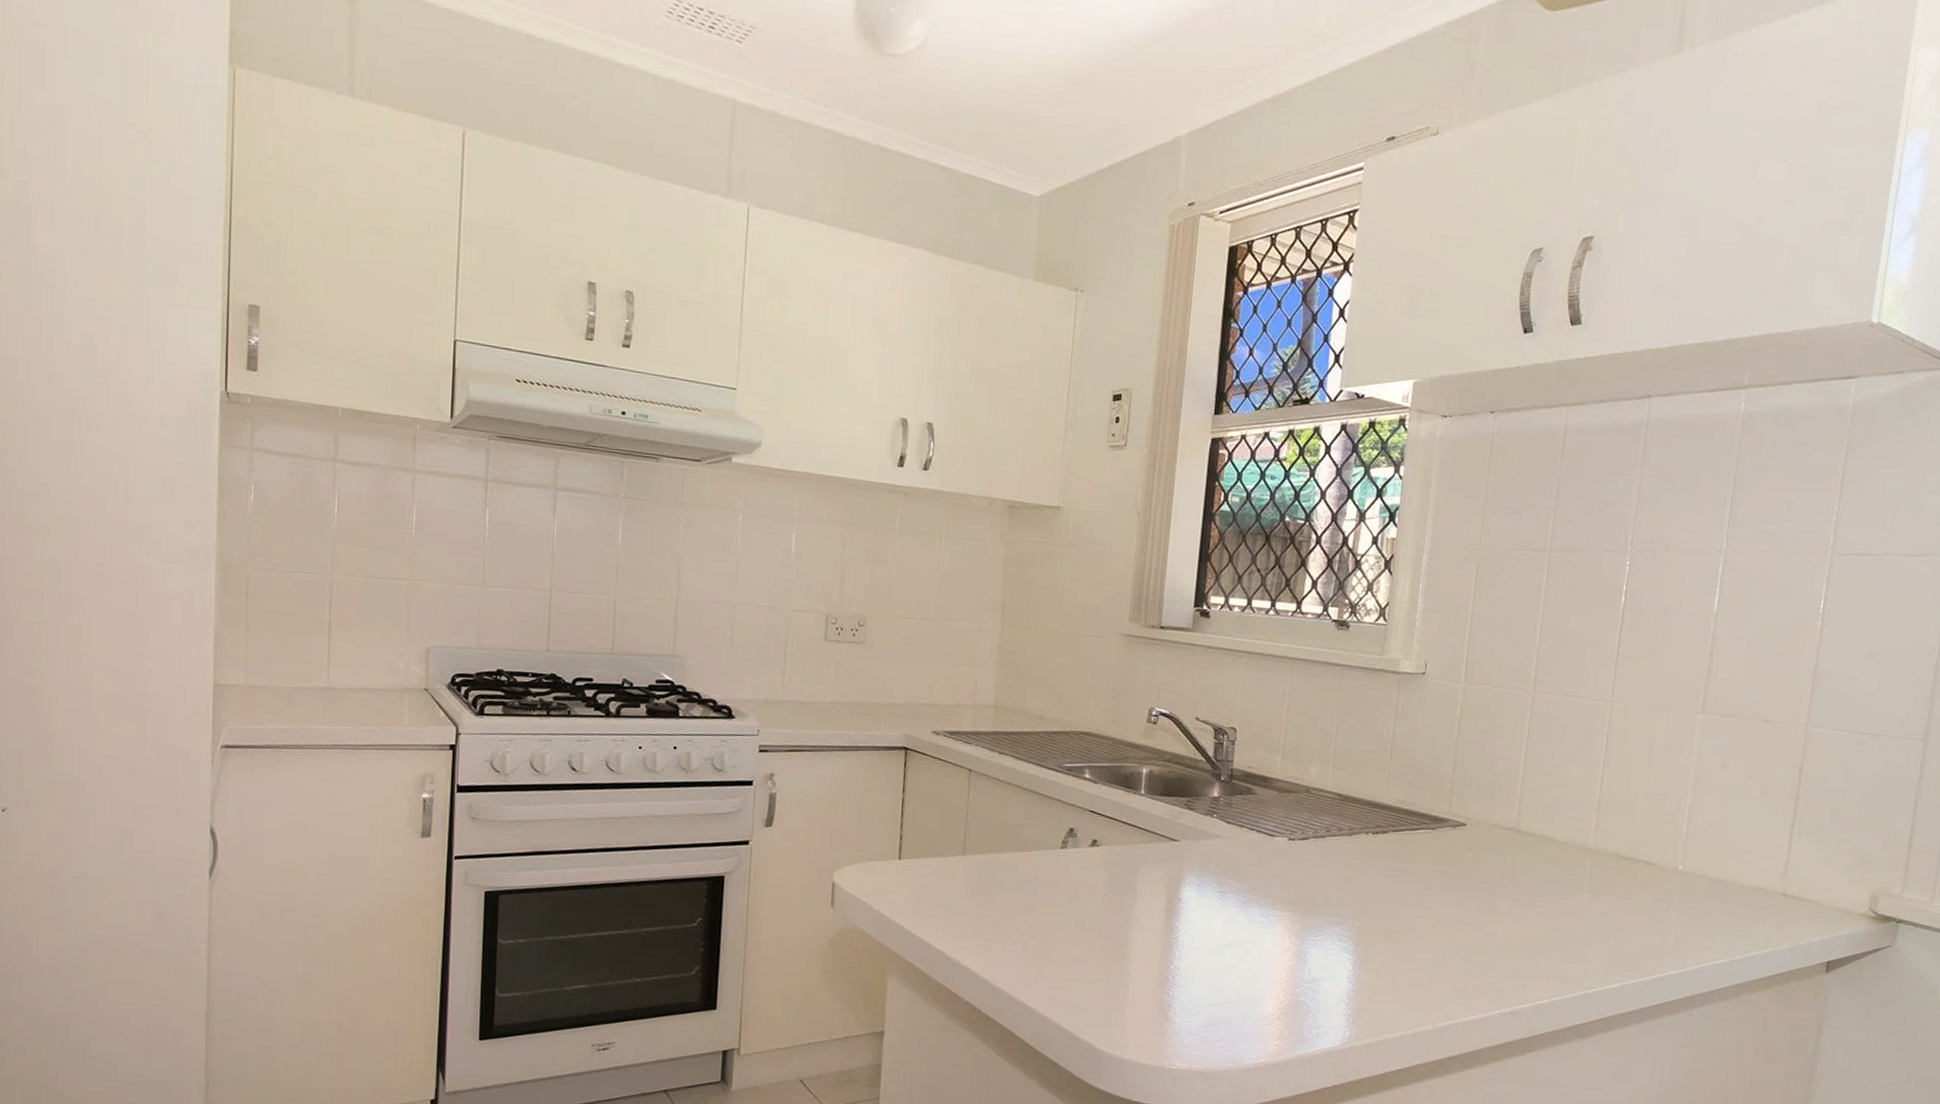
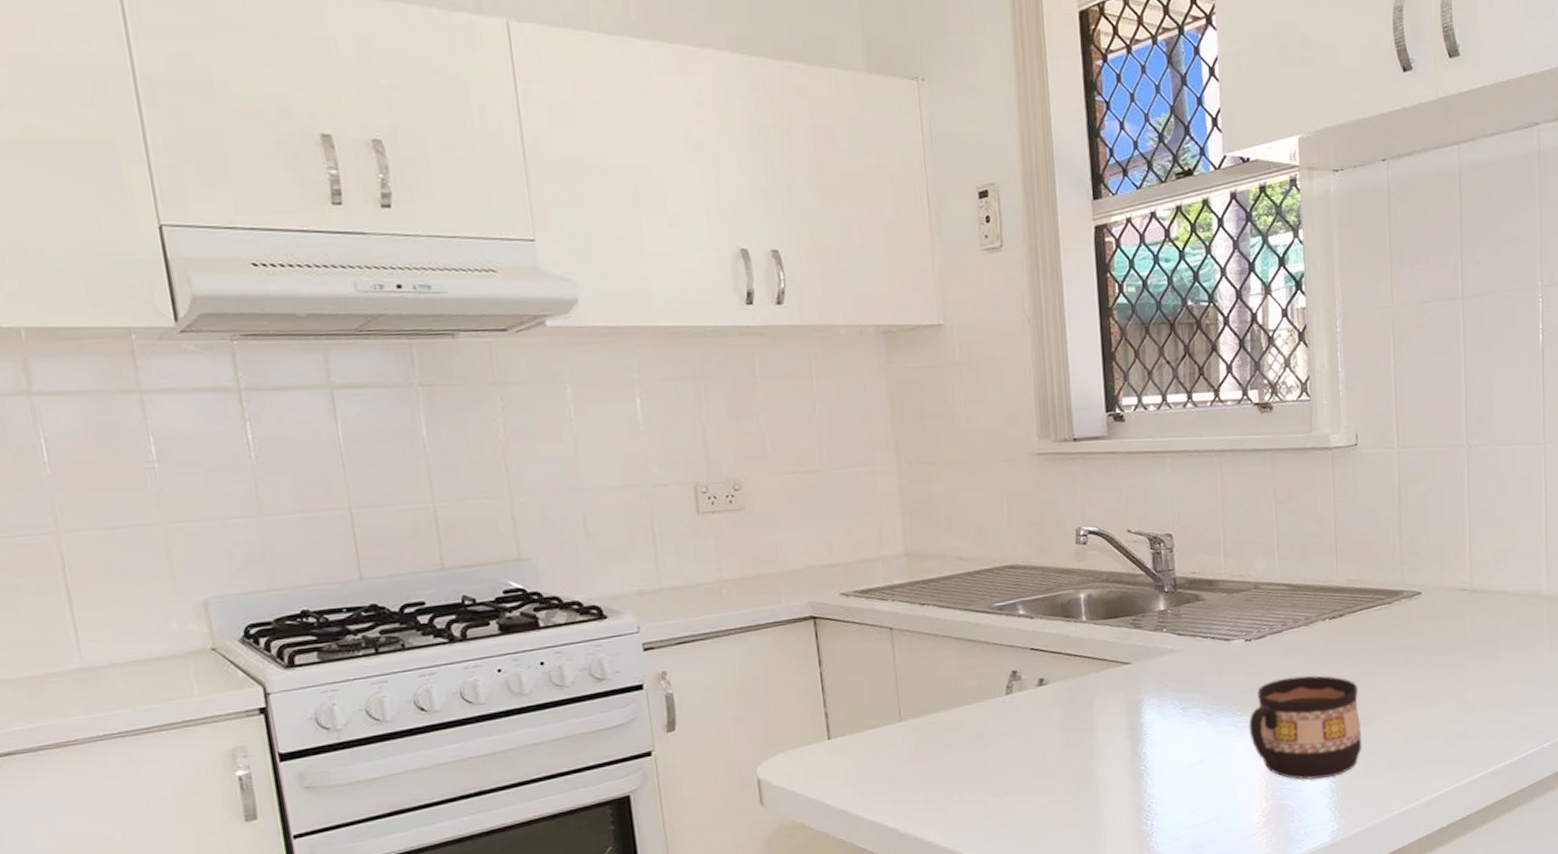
cup: none [1279,881,1390,985] -> present [1249,675,1362,780]

